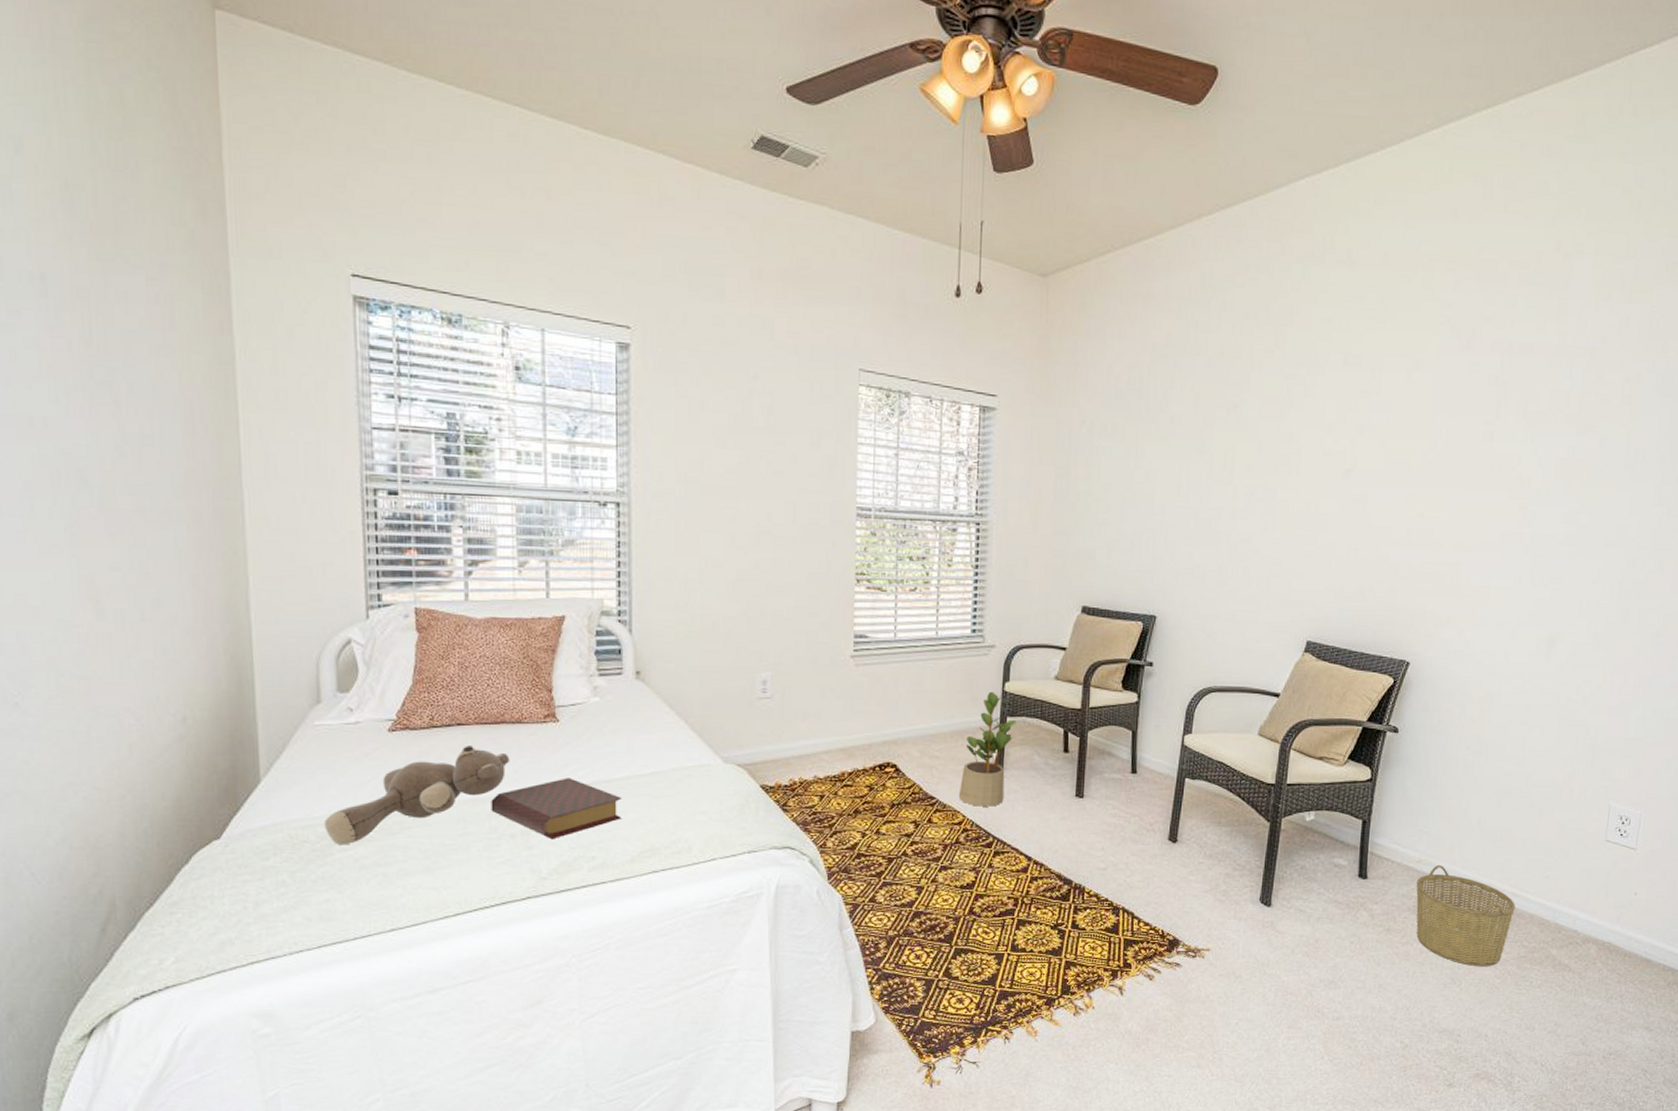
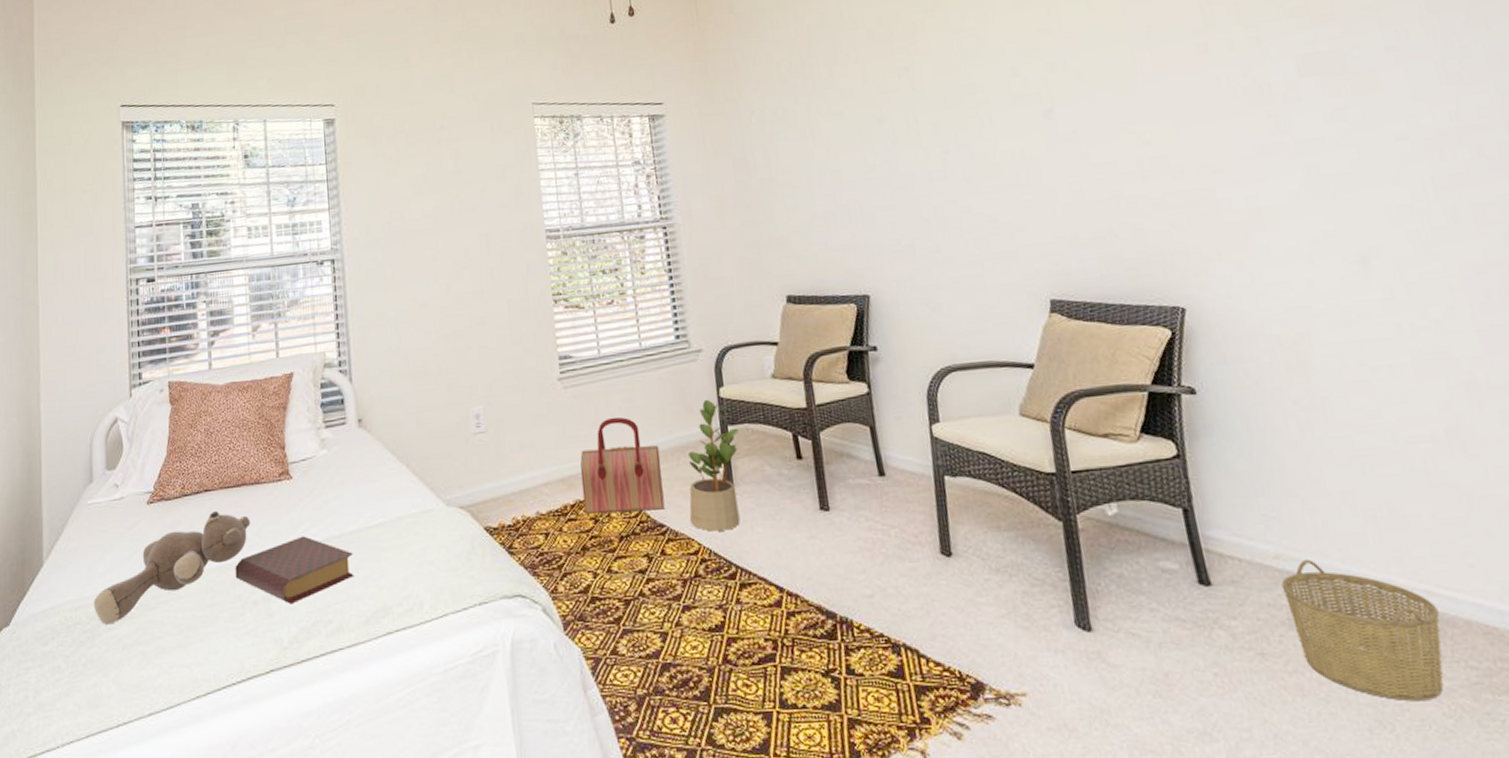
handbag: none [861,697,940,784] -> present [580,417,665,514]

